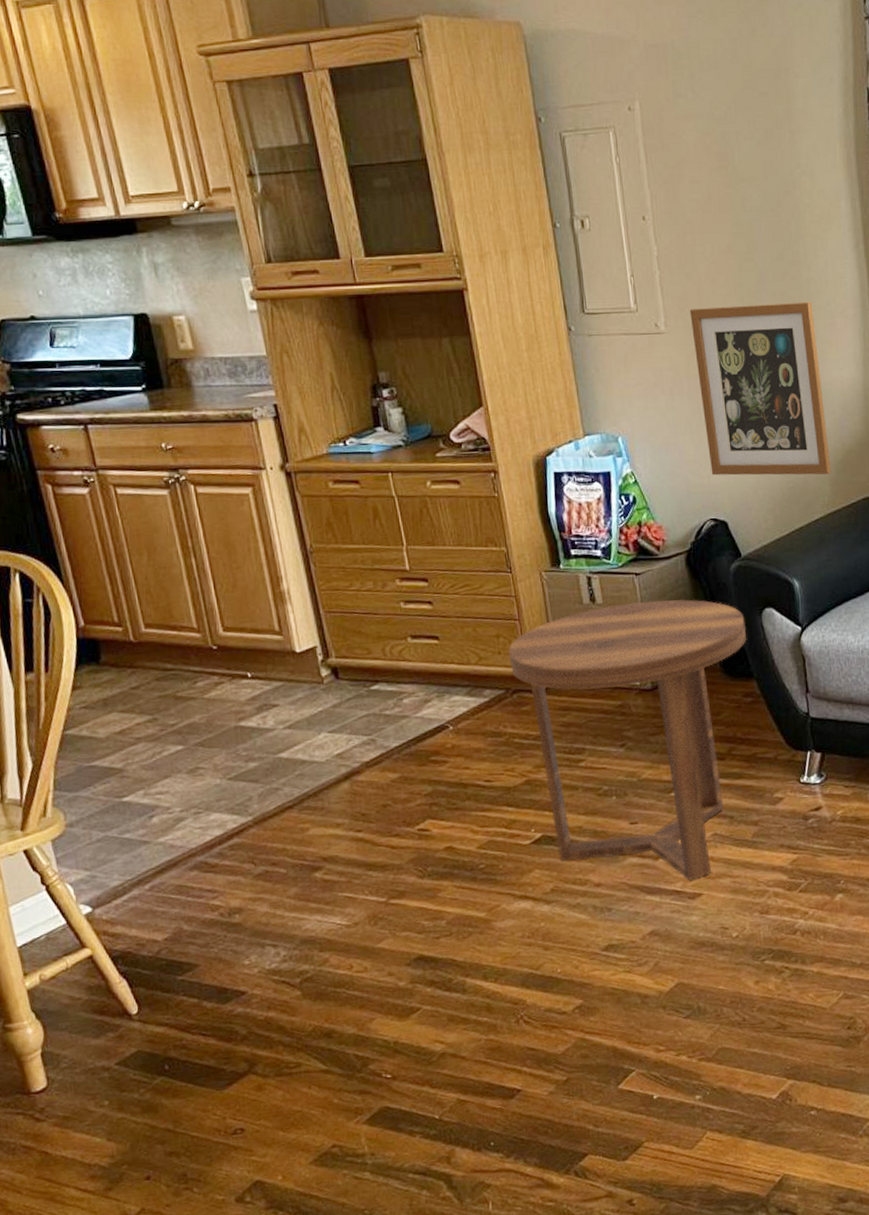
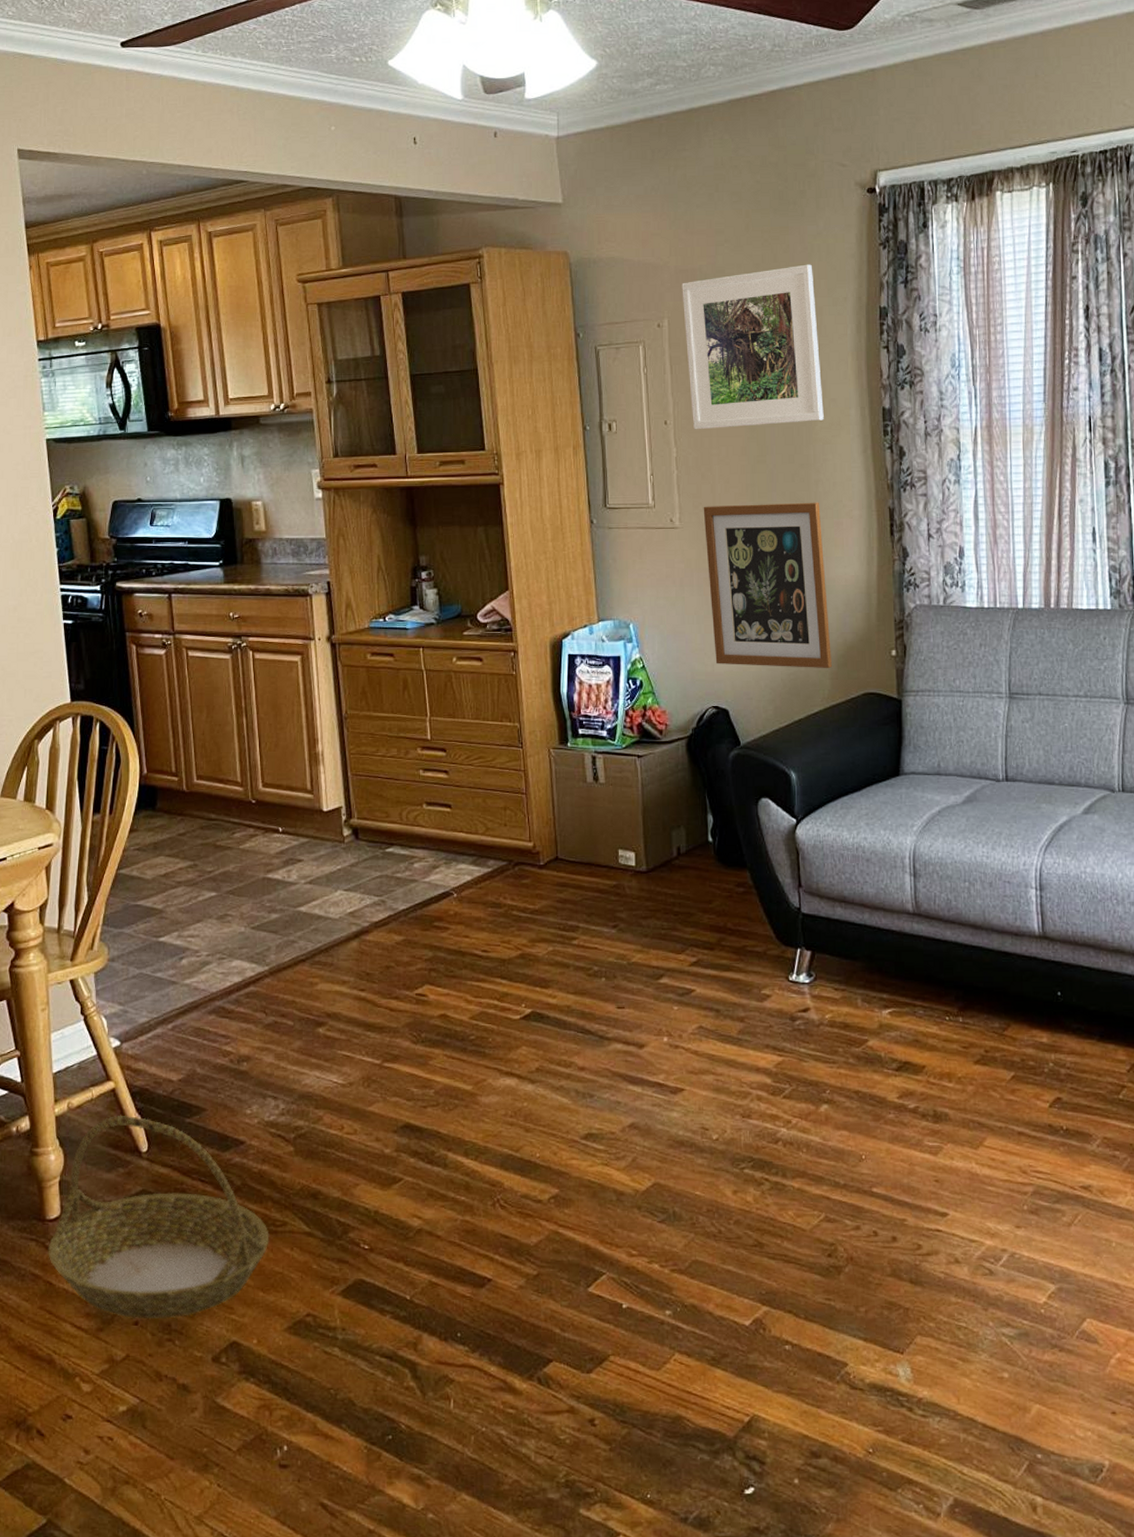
basket: none [38,980,284,1174] -> present [48,1115,269,1320]
side table: present [508,599,747,880] -> none [514,783,742,1073]
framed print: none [652,39,813,226] -> present [682,264,824,430]

